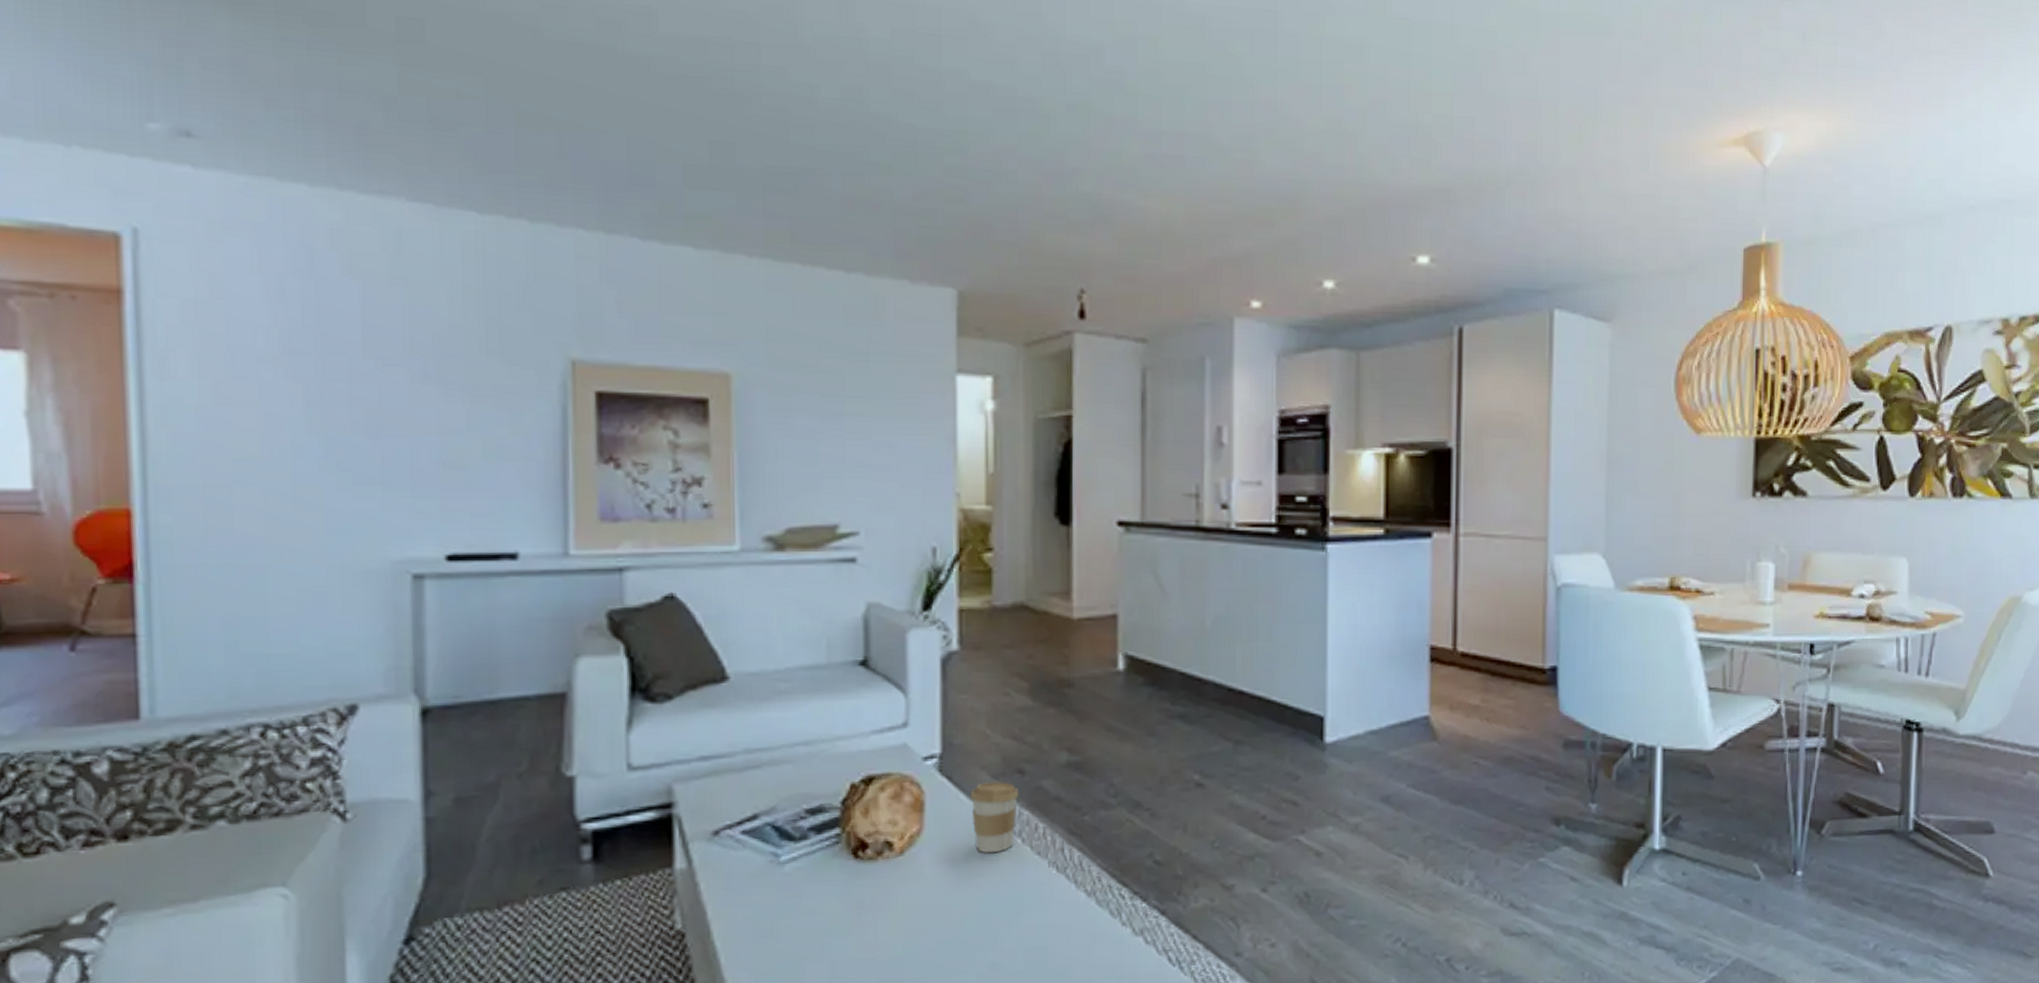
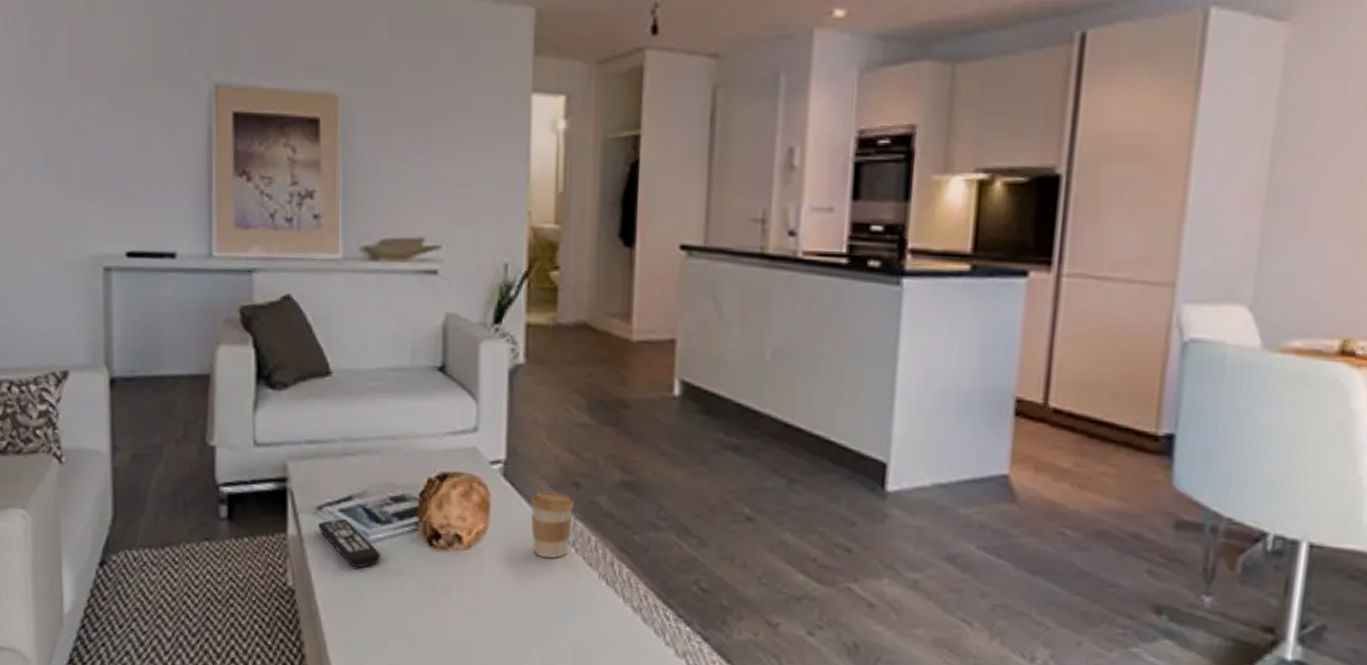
remote control: none [713,842,795,896] -> present [317,519,380,568]

